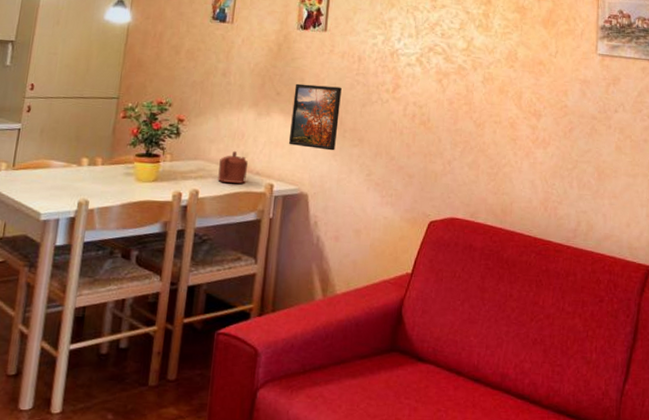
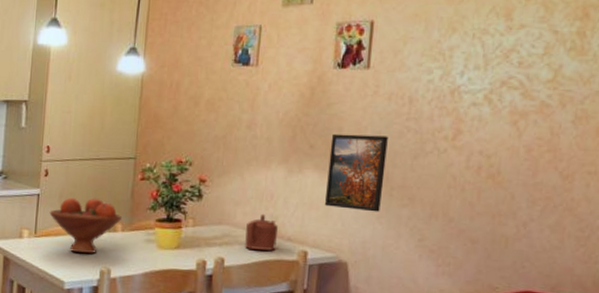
fruit bowl: none [29,132,102,186] -> present [49,197,122,254]

